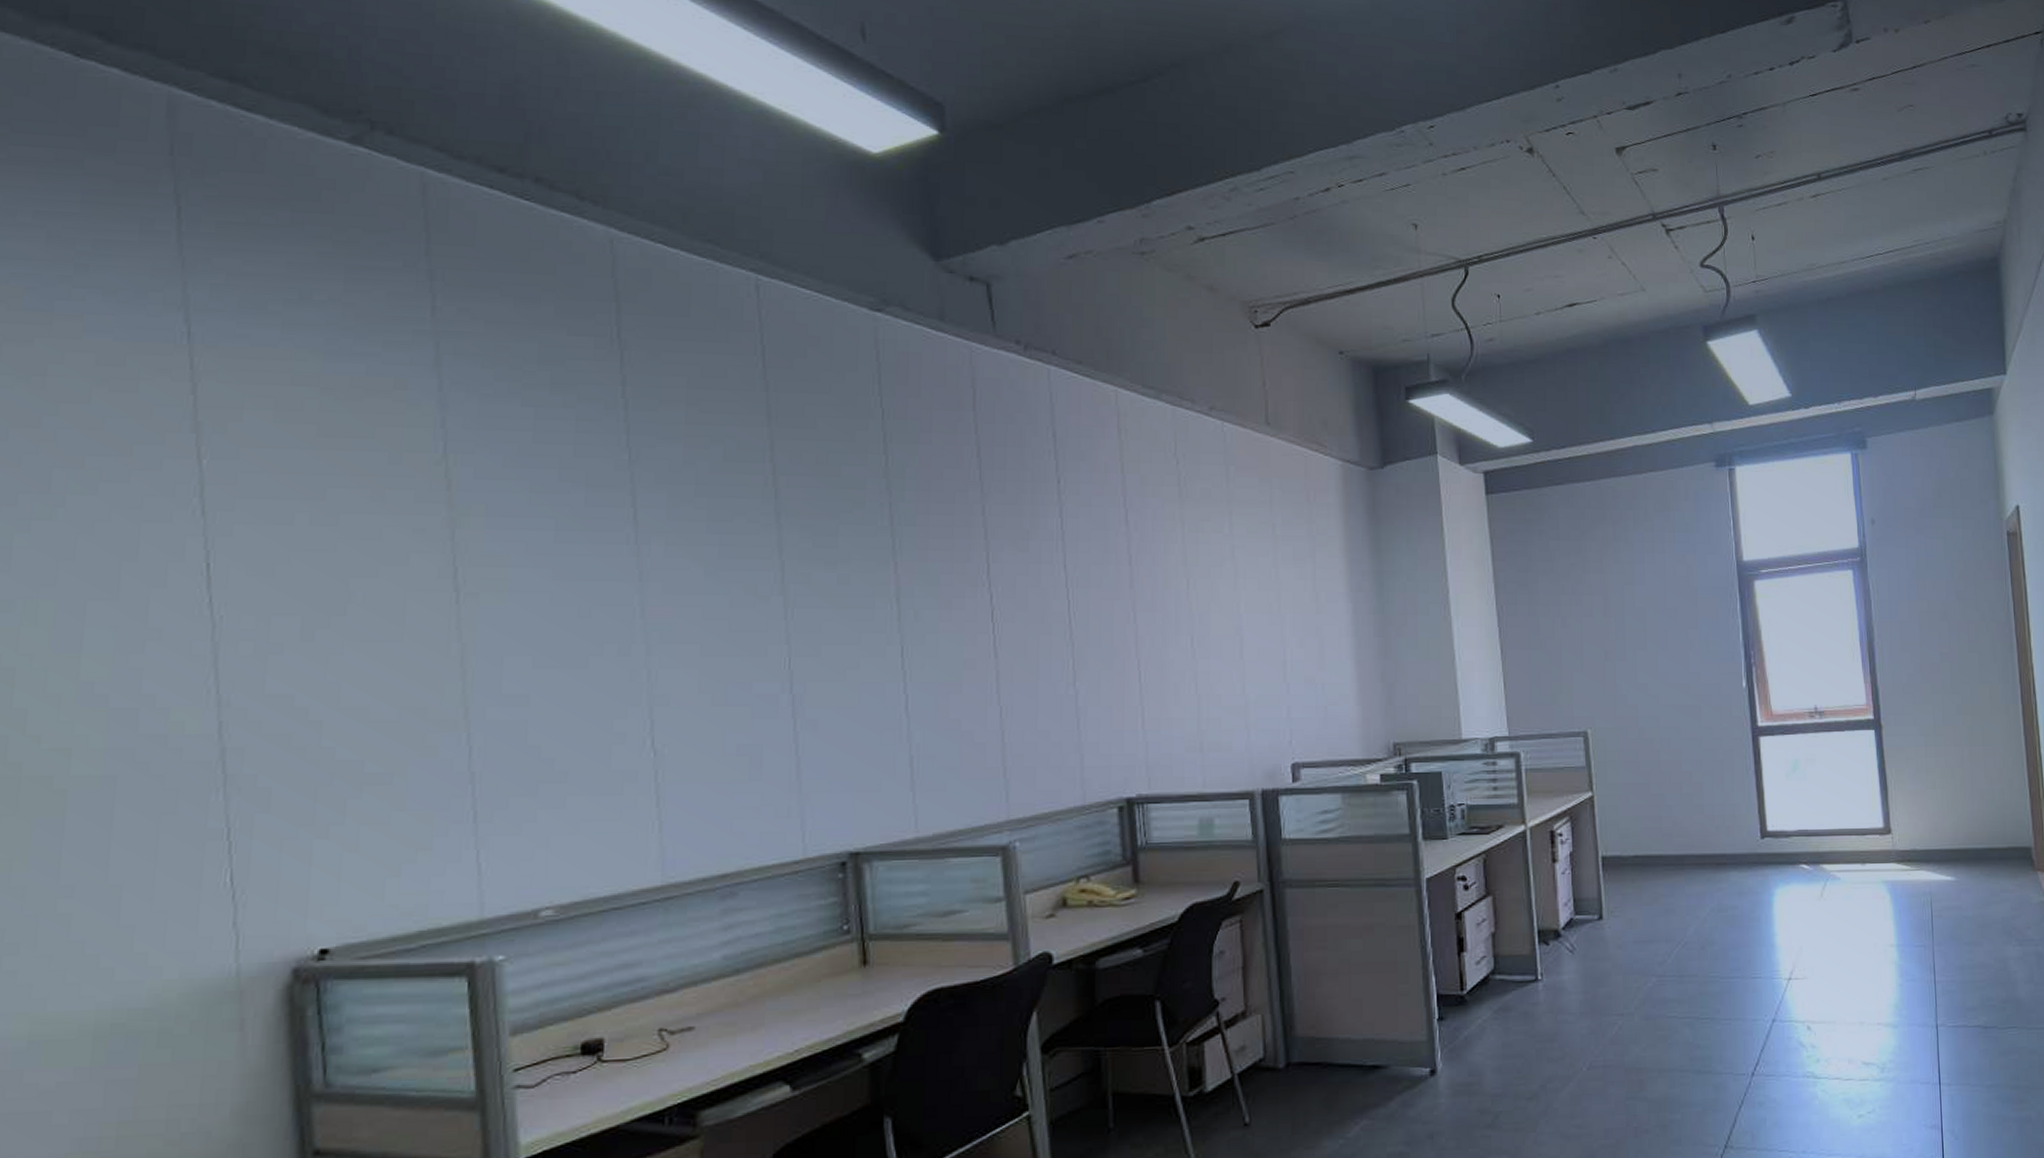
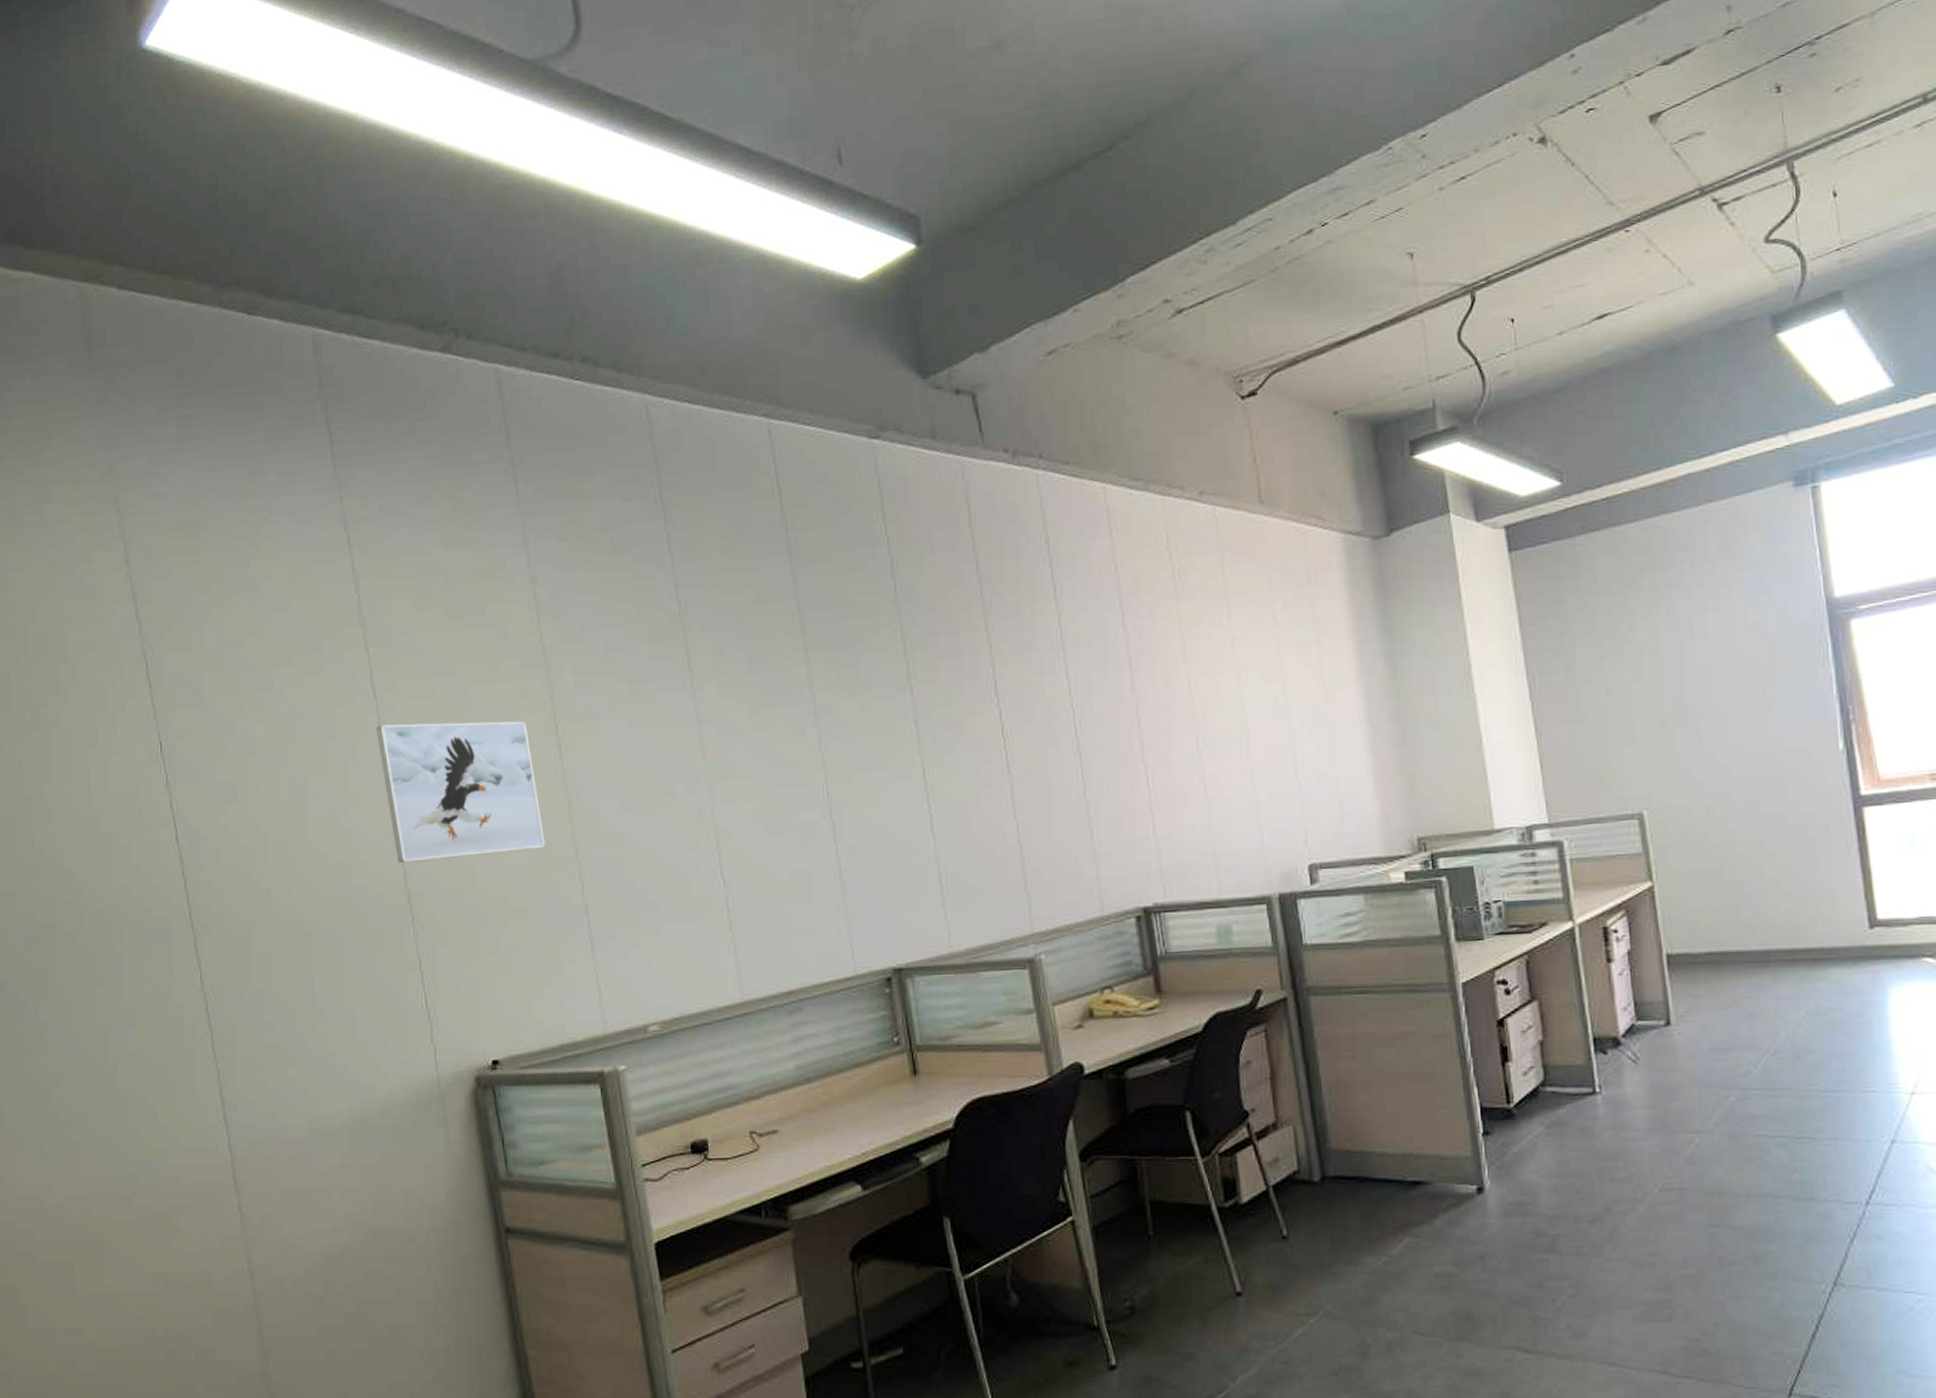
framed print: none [200,550,425,712] -> present [376,721,545,863]

